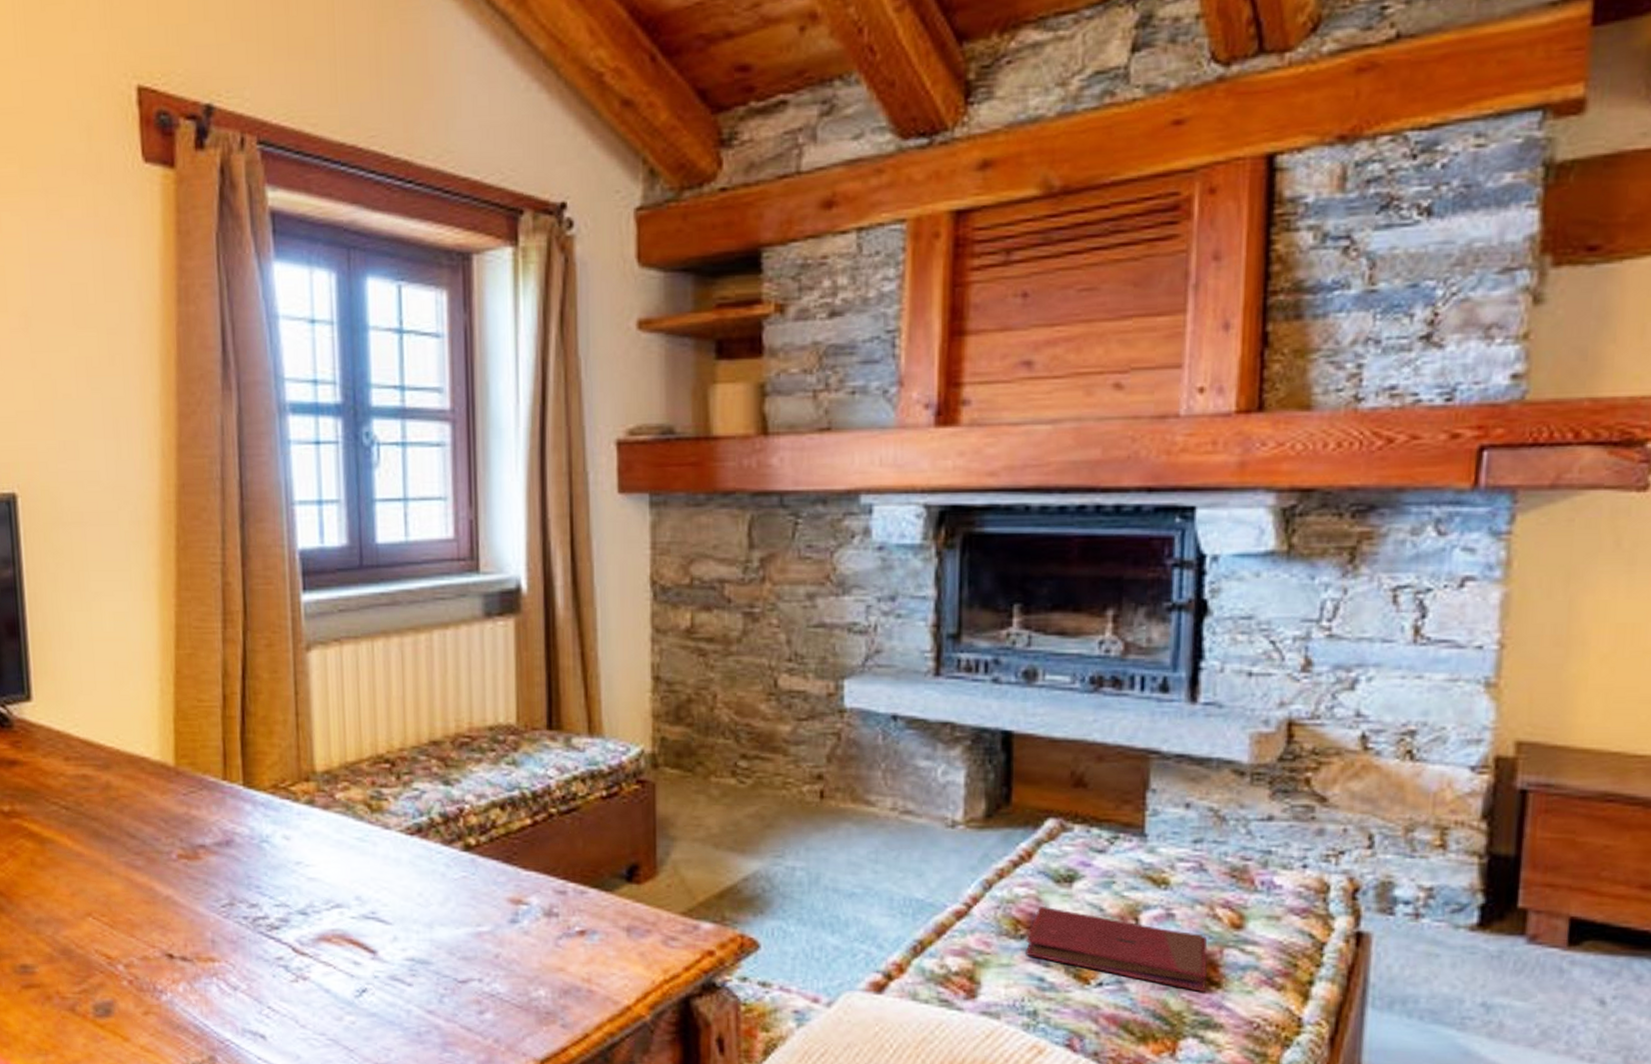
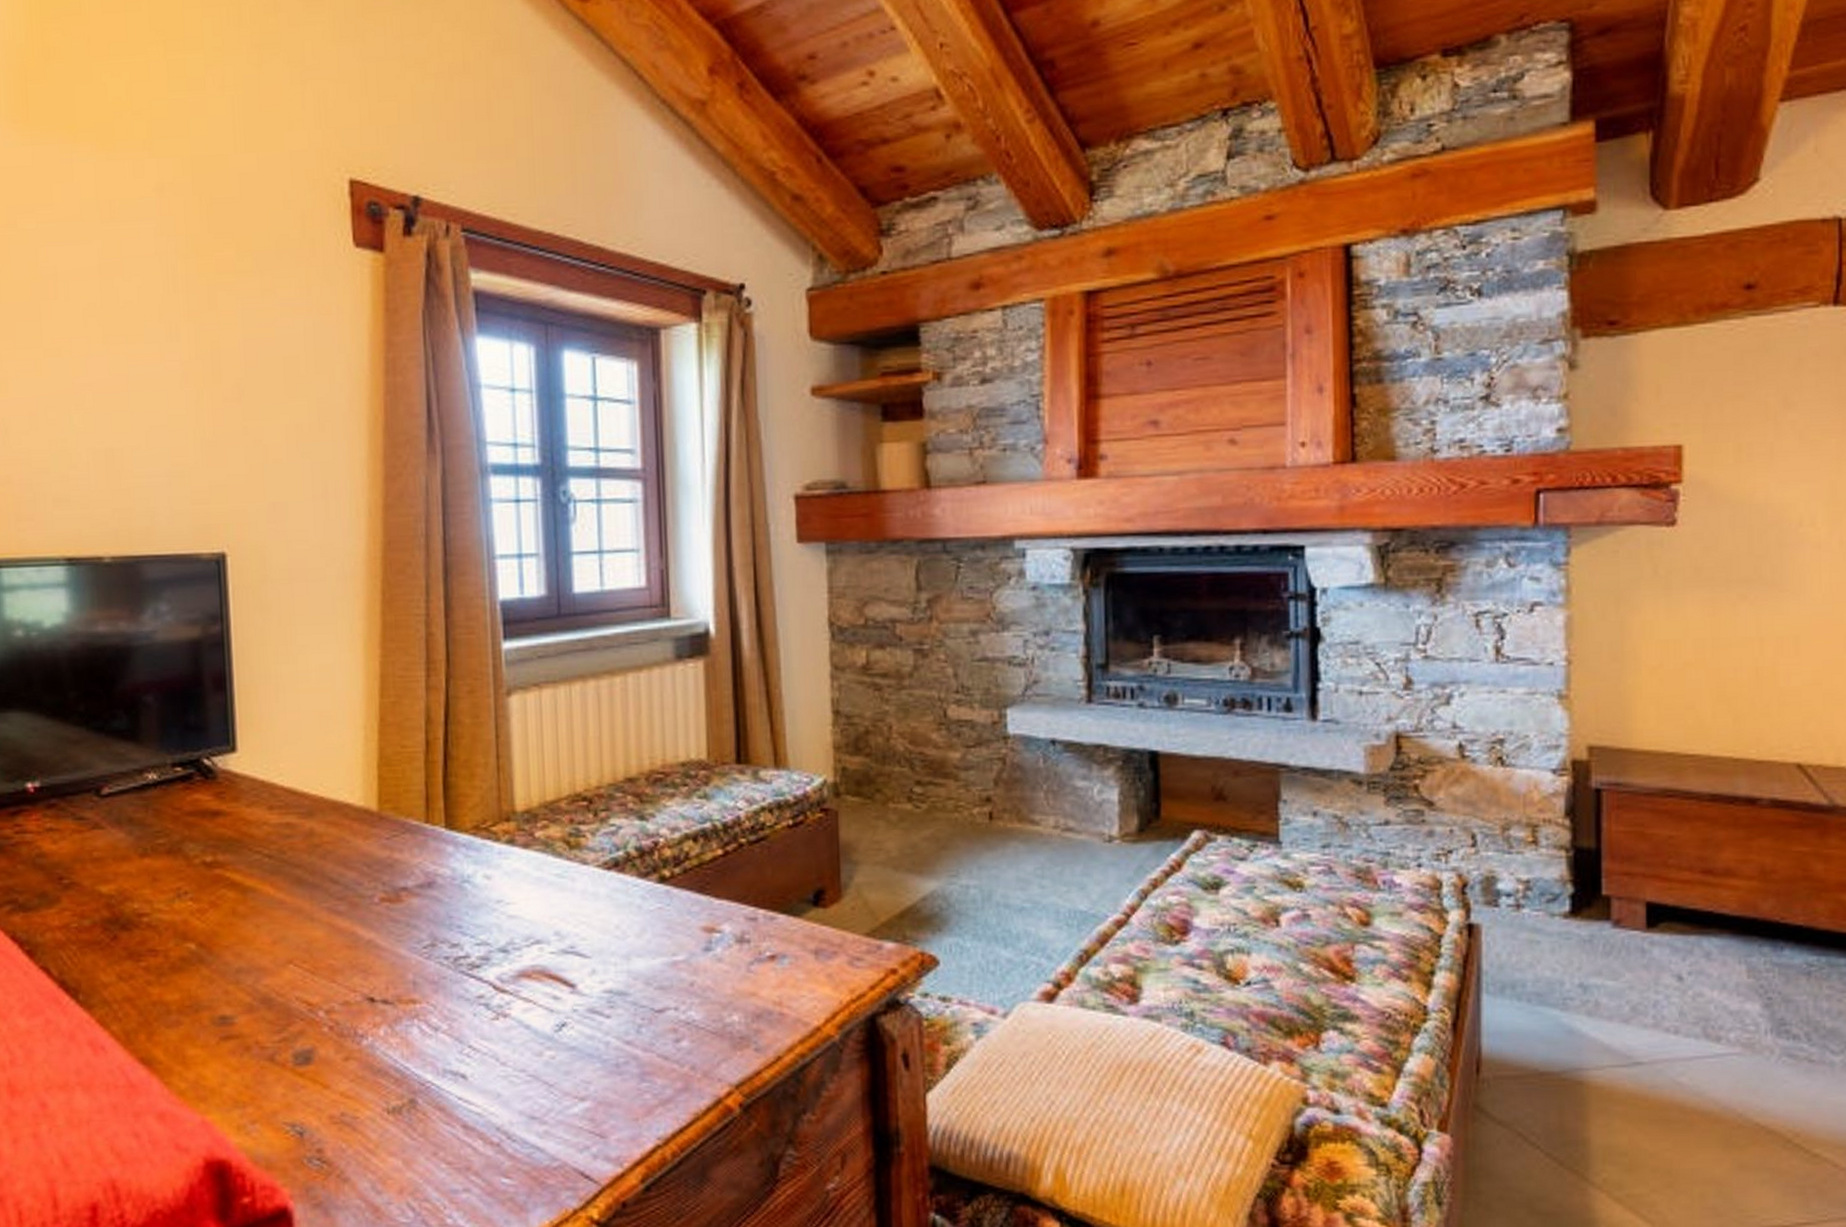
book: present [1024,905,1208,992] -> none [1179,912,1343,986]

